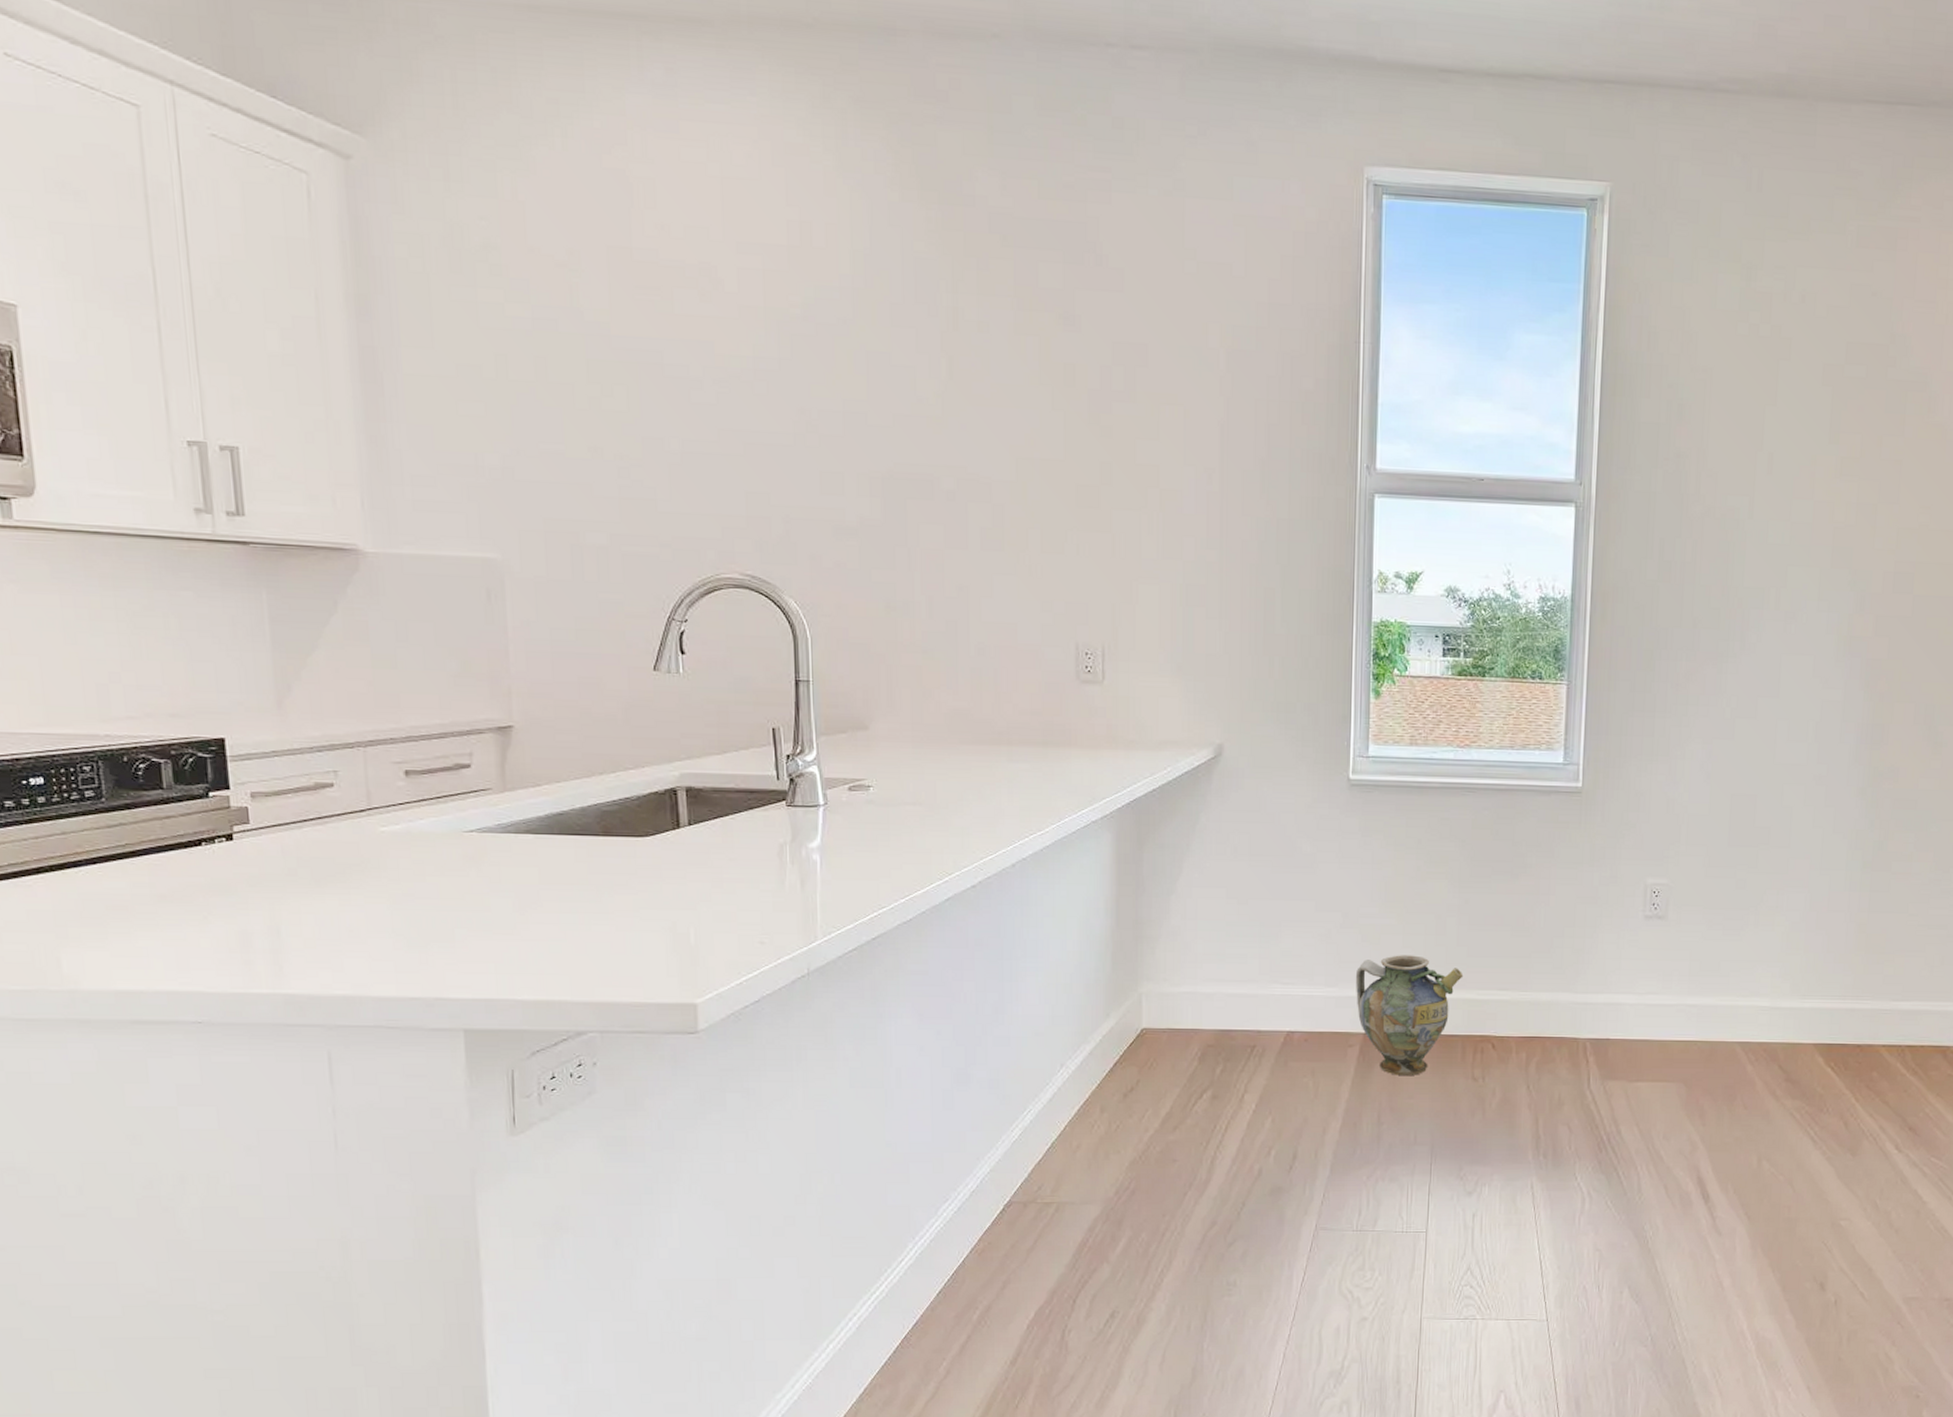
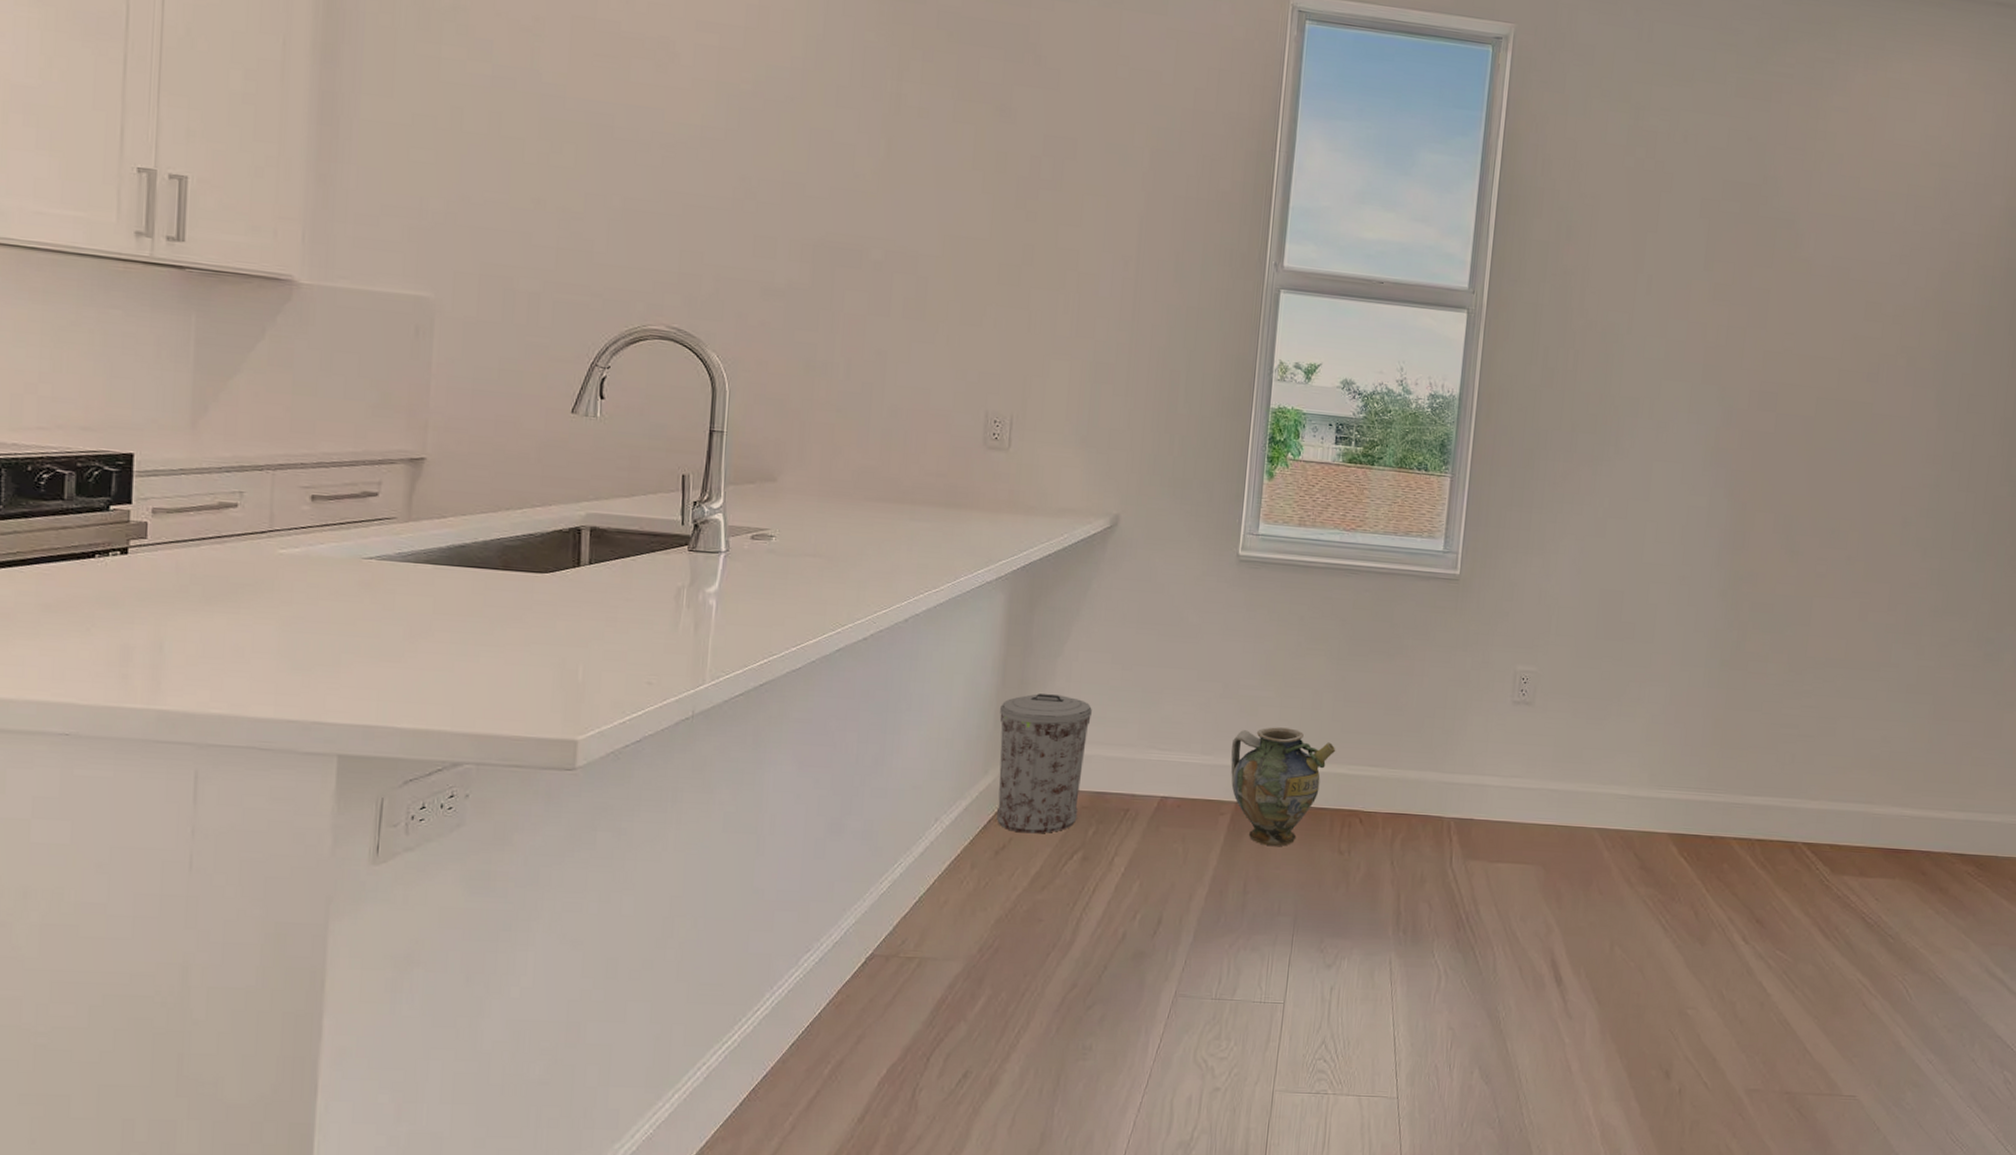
trash can: none [1117,933,1210,1075] -> present [996,693,1092,834]

